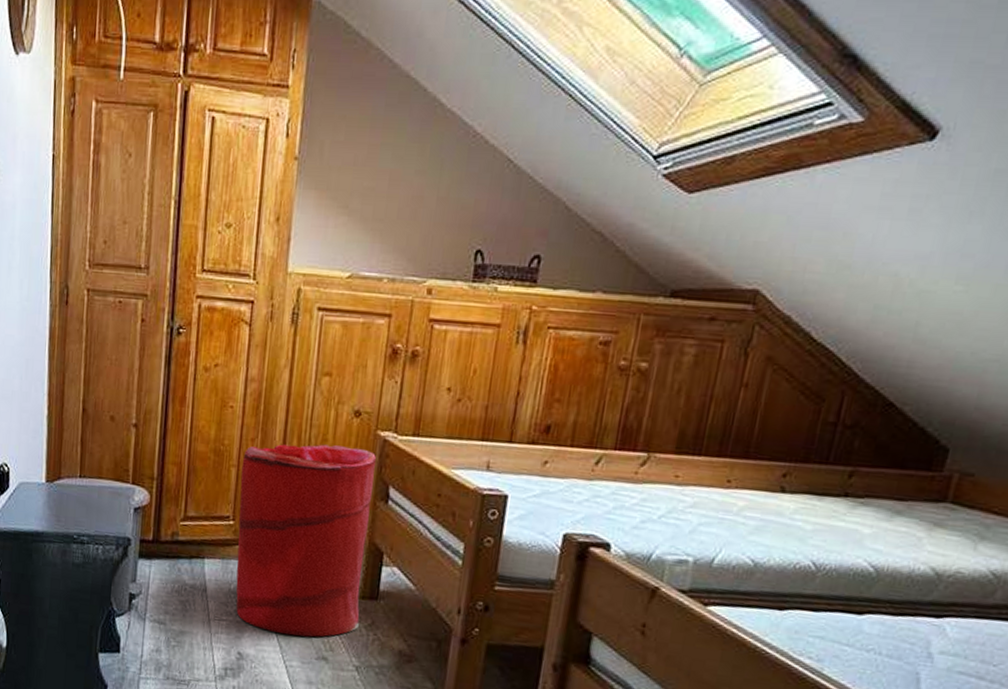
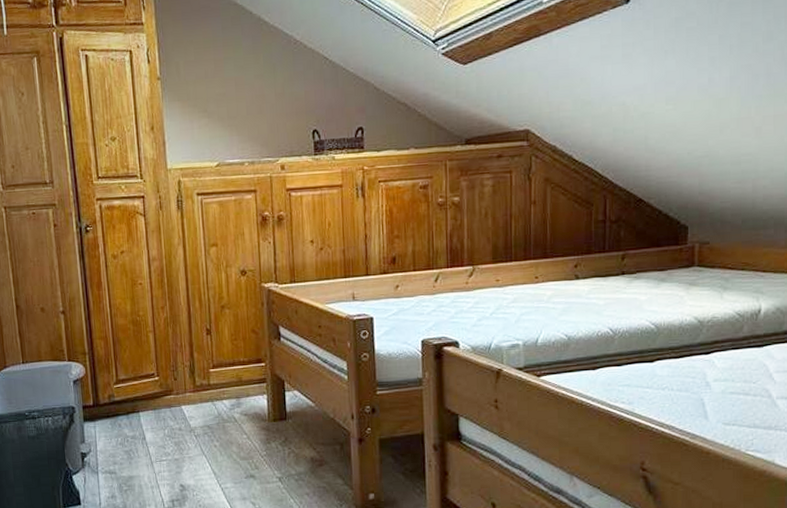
laundry hamper: present [236,444,377,637] -> none [157,300,275,463]

